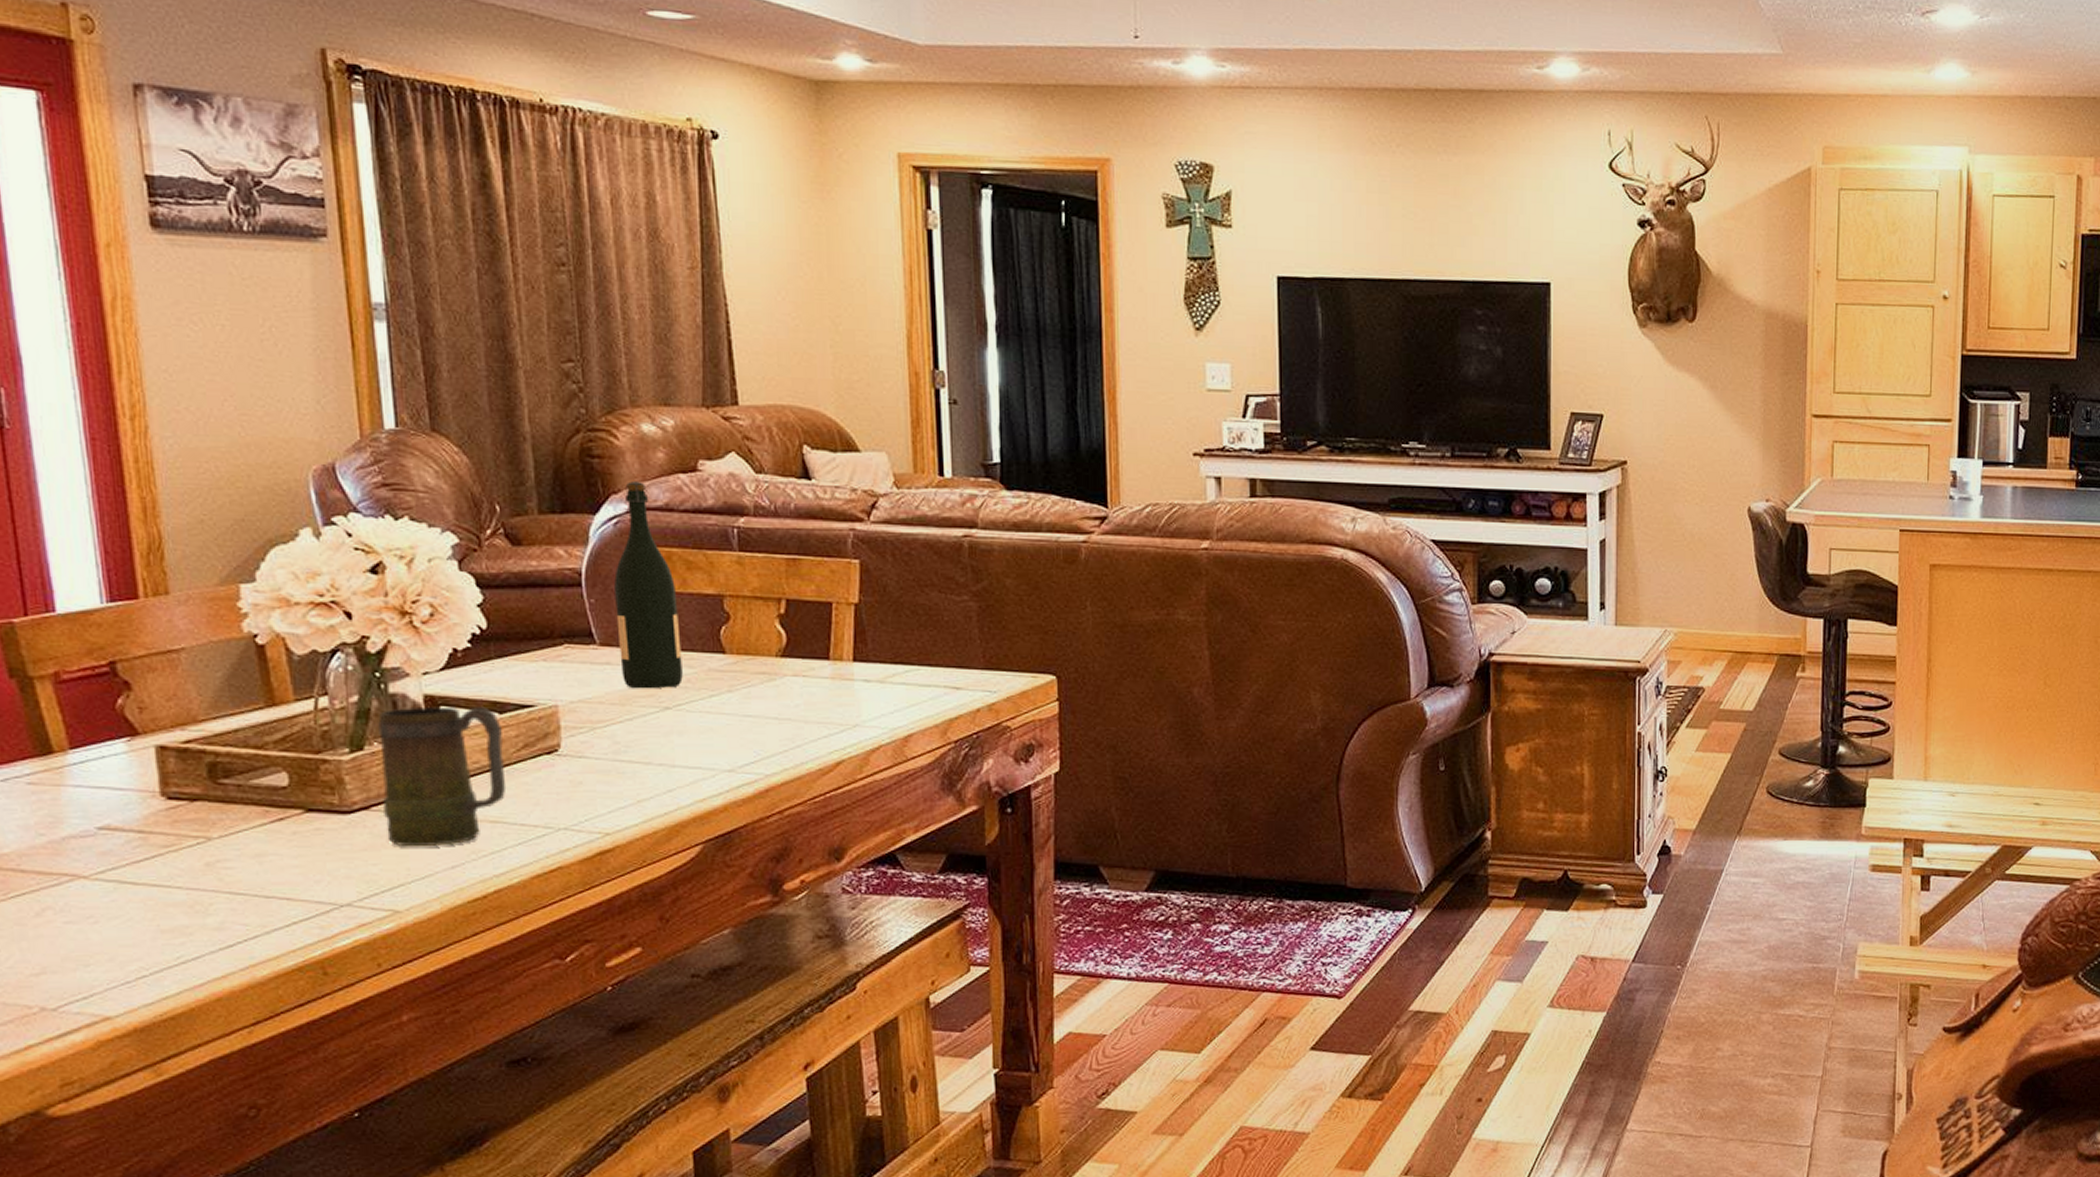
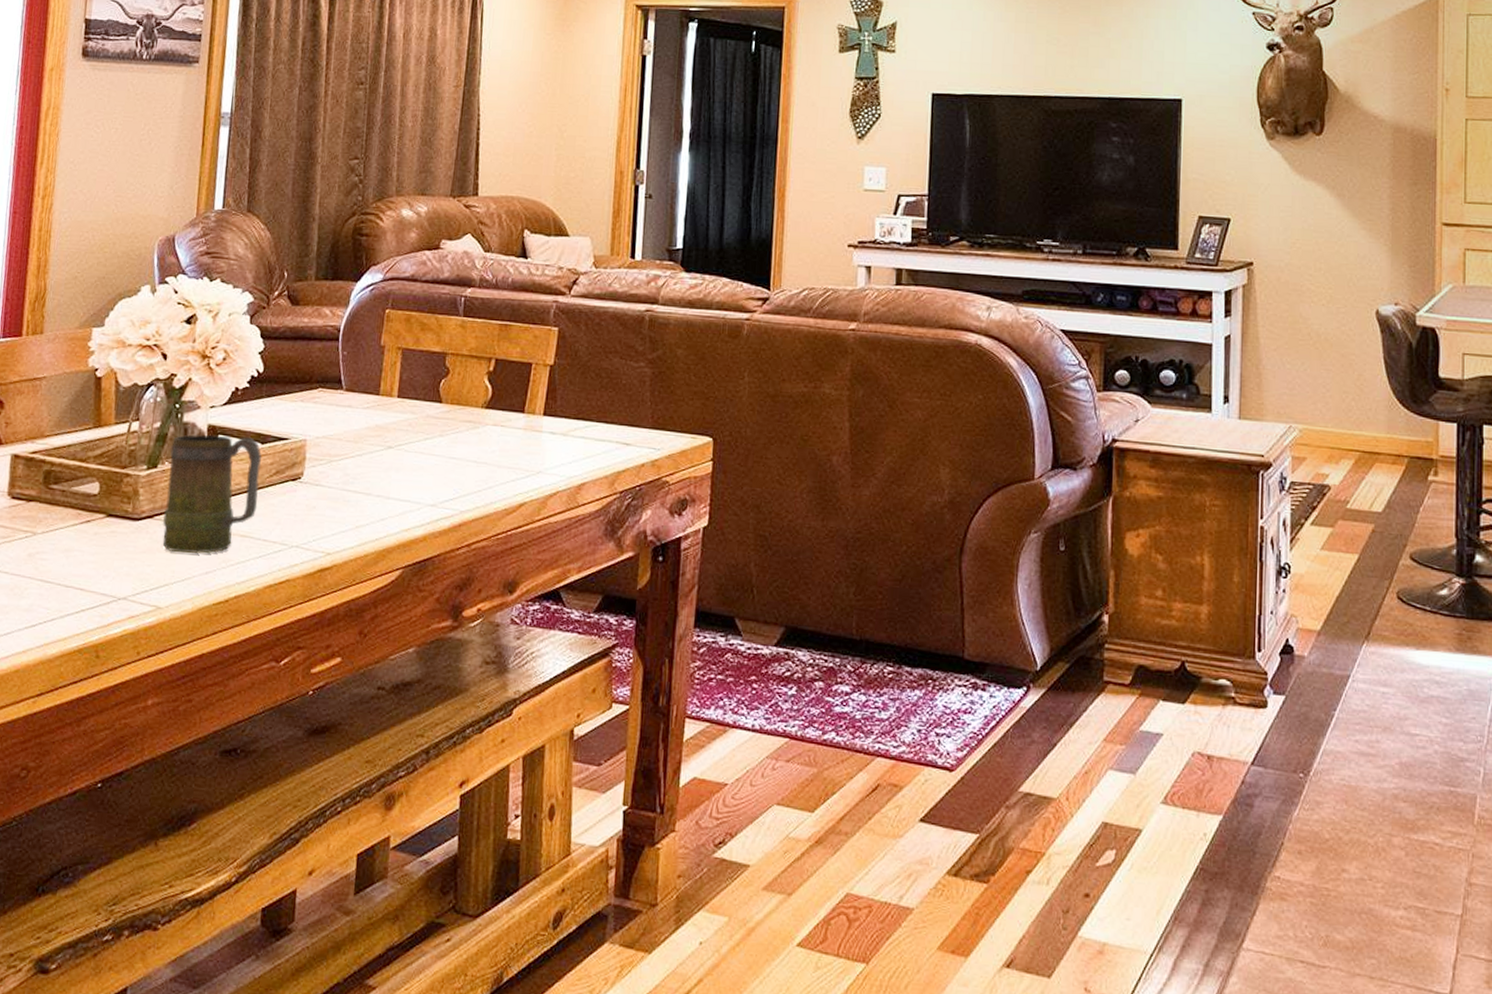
wine bottle: present [614,481,683,689] -> none [359,256,410,430]

